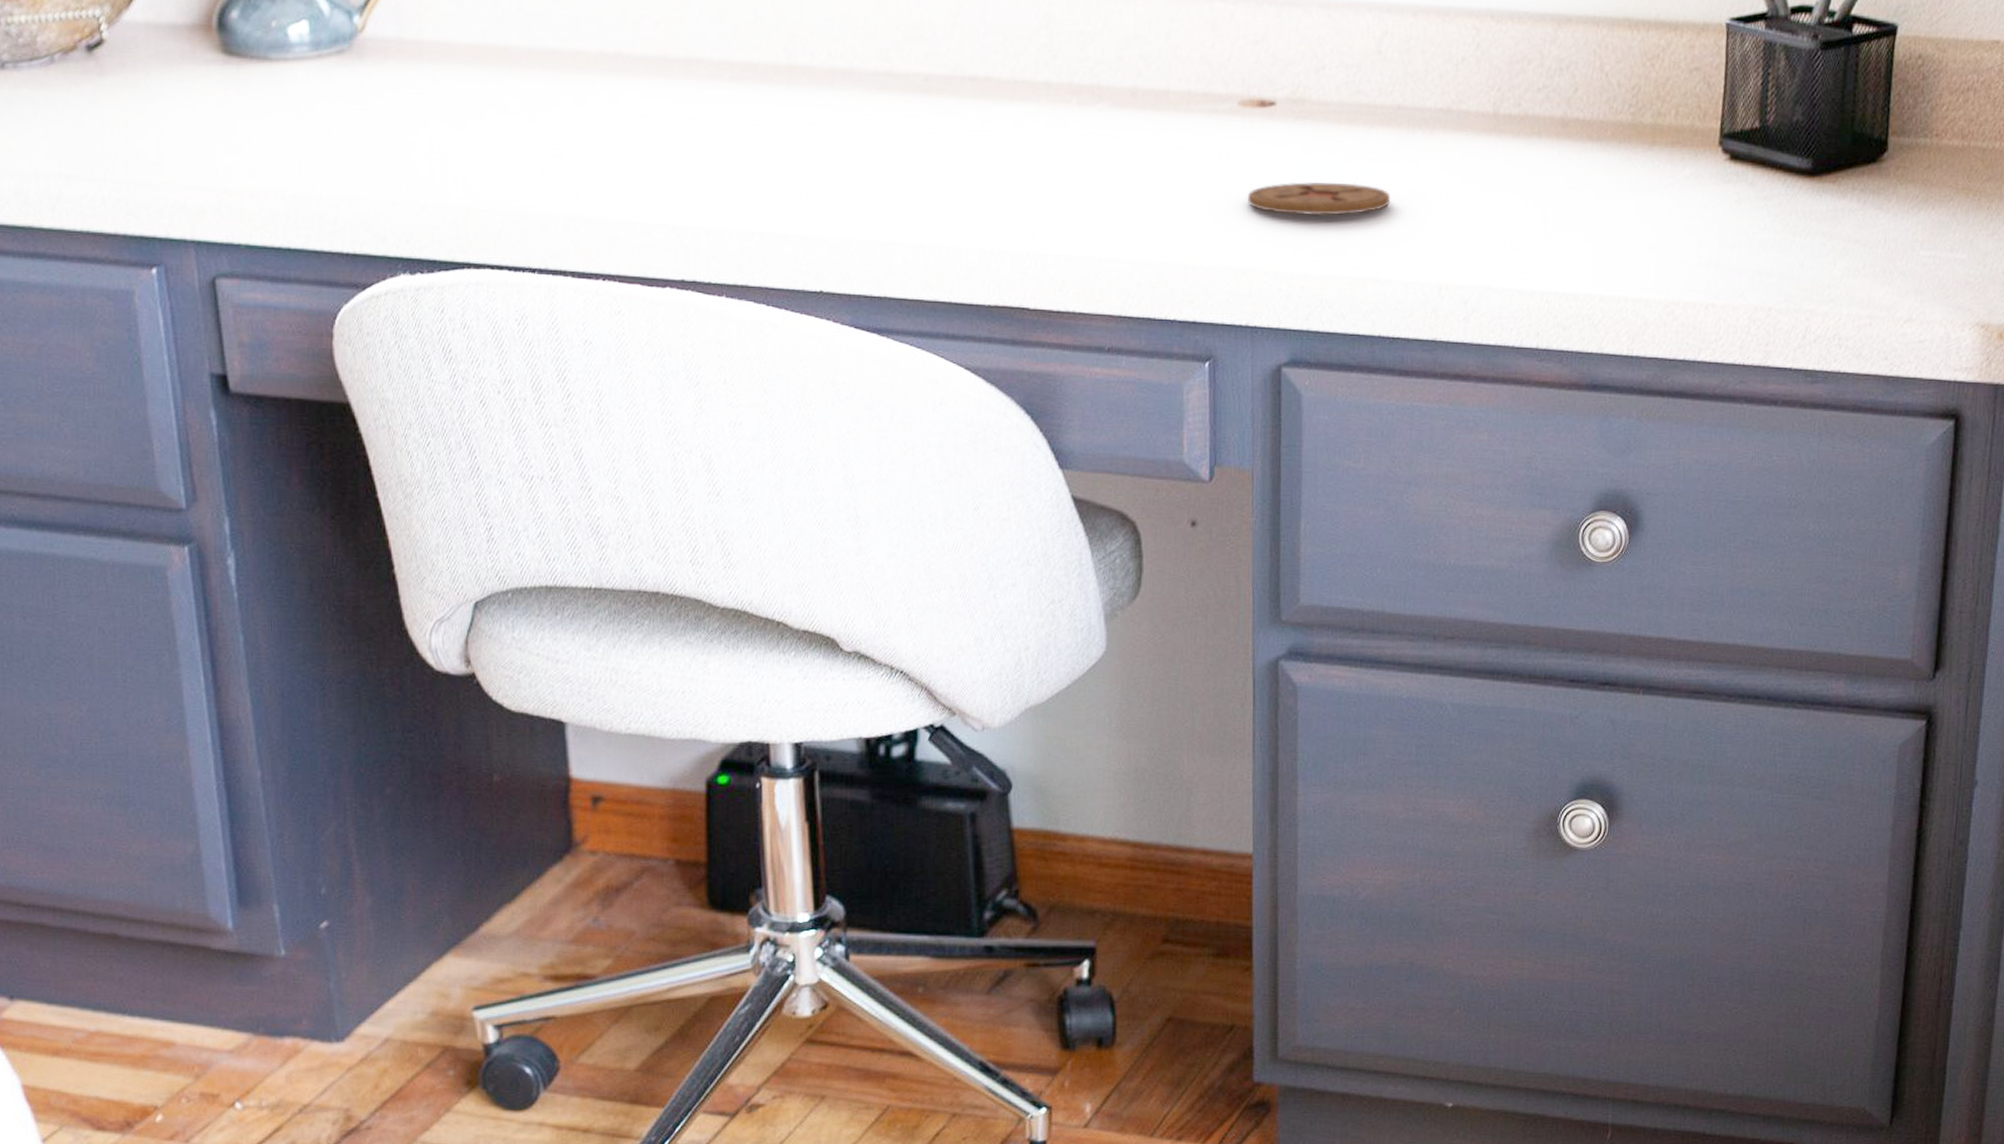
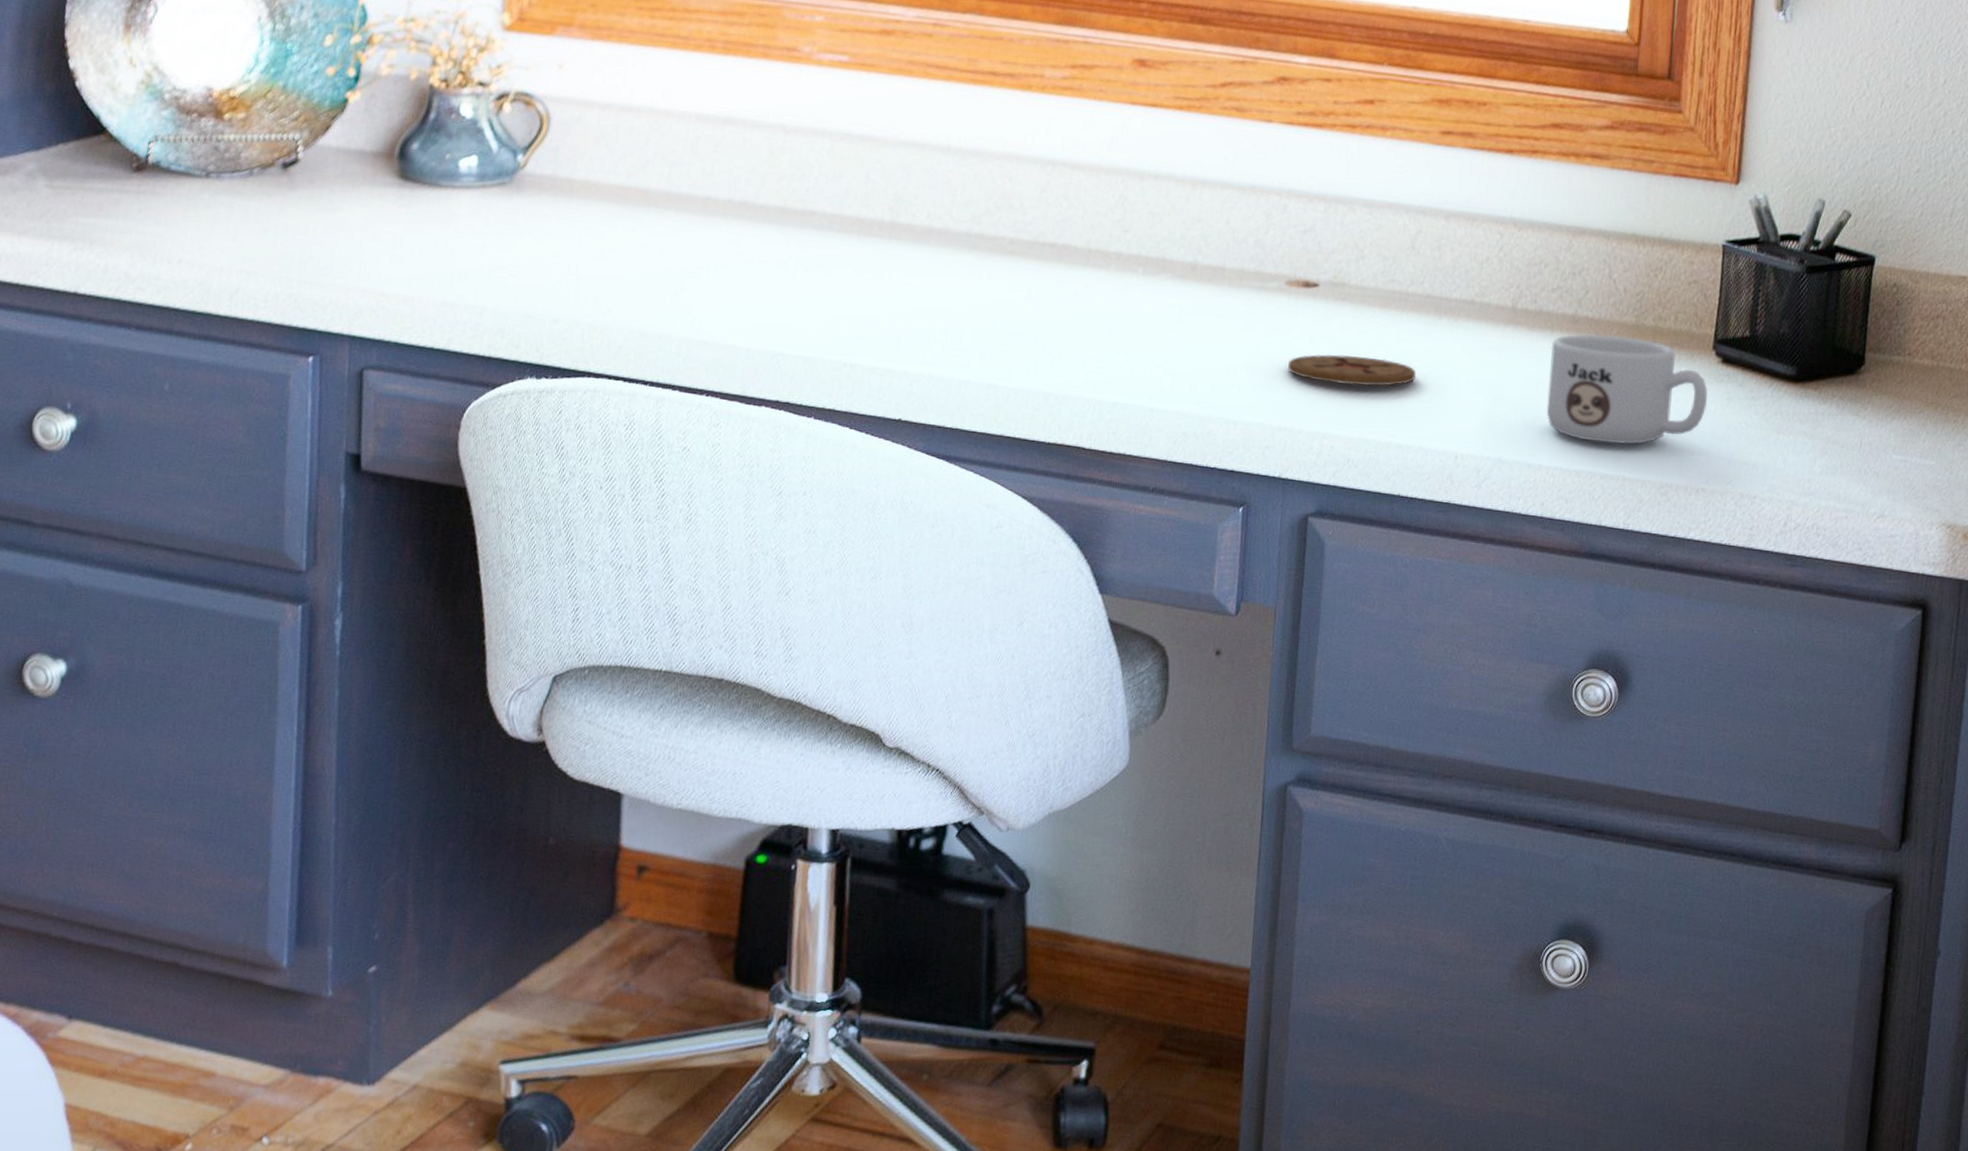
mug: none [1537,137,1715,261] -> present [1546,334,1708,445]

